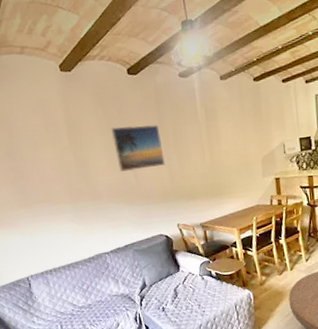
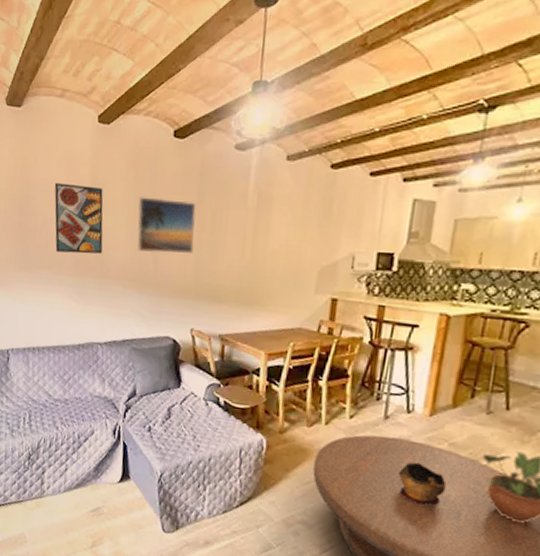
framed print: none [34,126,91,186] -> present [54,183,103,254]

